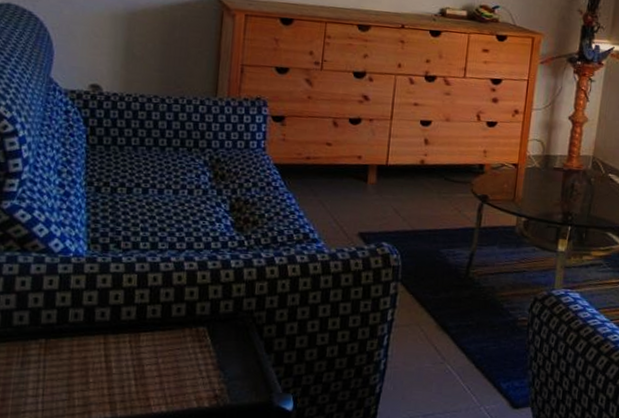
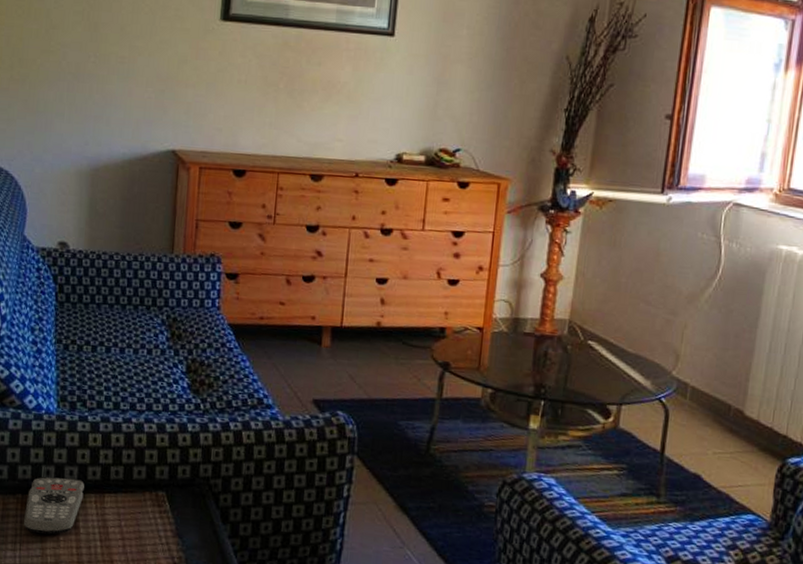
remote control: none [47,319,118,377] -> present [24,477,84,534]

